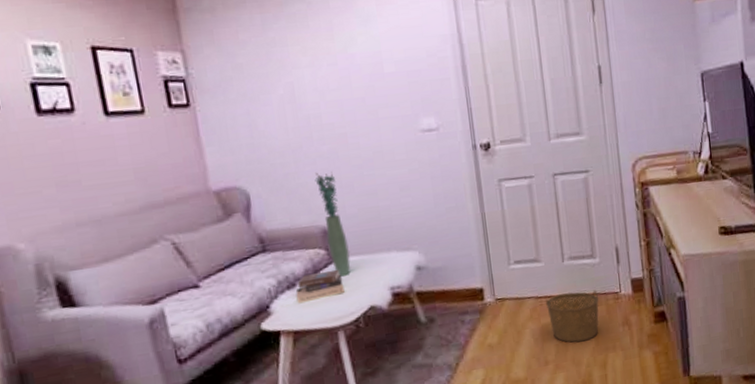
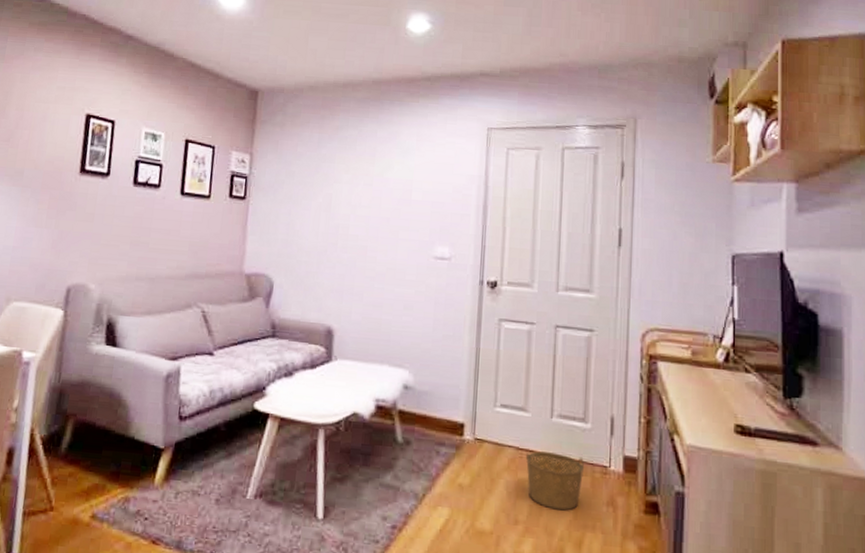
books: present [295,269,345,304] -> none [290,367,335,394]
vase: present [315,171,351,278] -> none [328,275,348,378]

